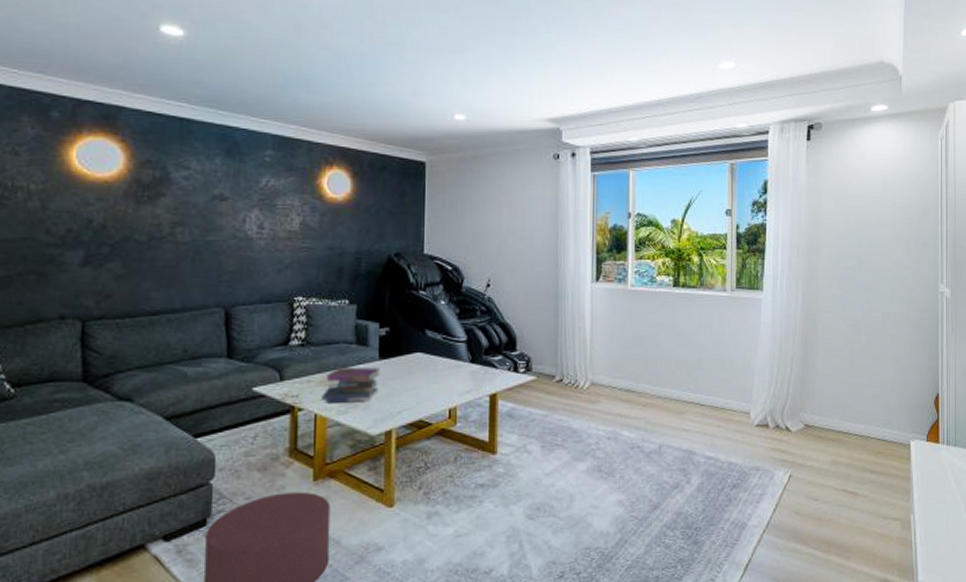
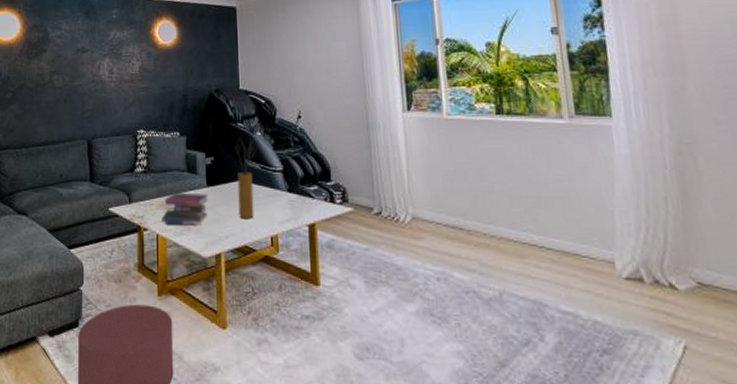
vase: none [413,302,443,393] -> present [234,133,260,219]

